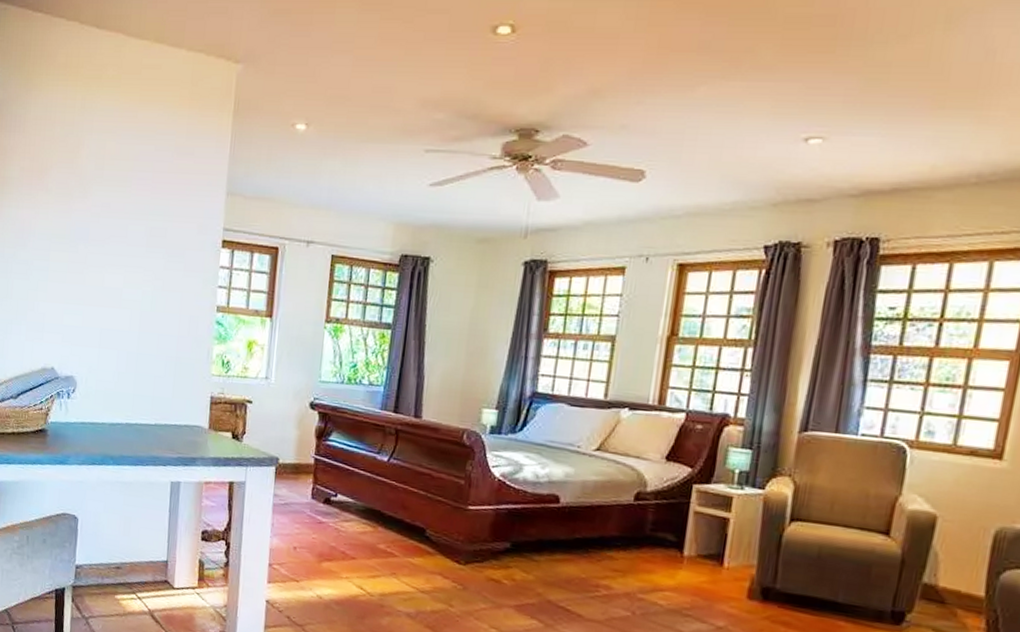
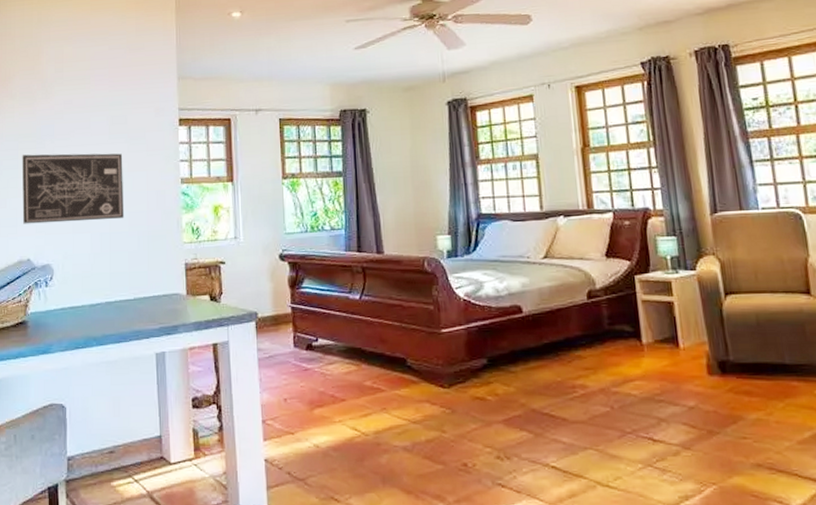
wall art: none [49,257,159,340] -> present [22,153,125,224]

